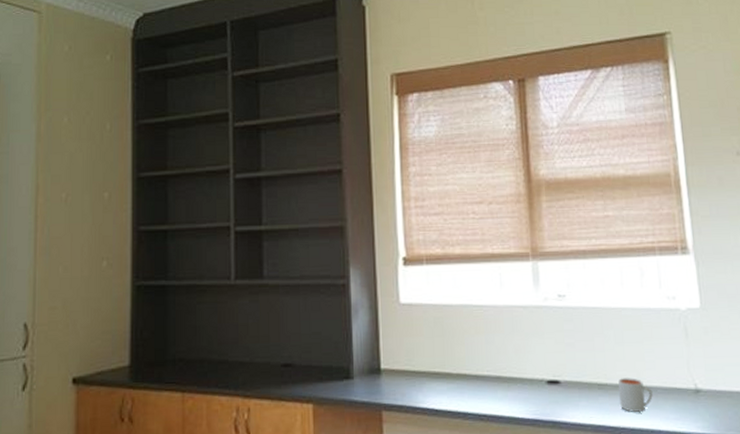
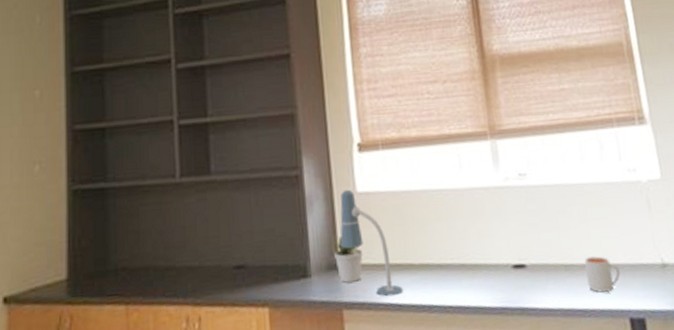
potted plant: none [374,342,403,386] -> present [331,235,363,283]
desk lamp: none [382,300,441,402] -> present [340,189,404,297]

